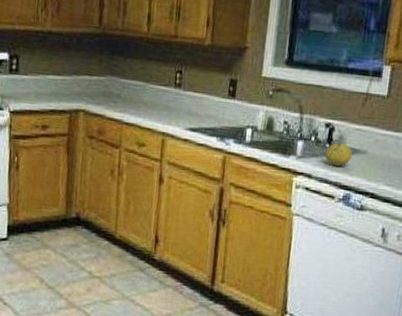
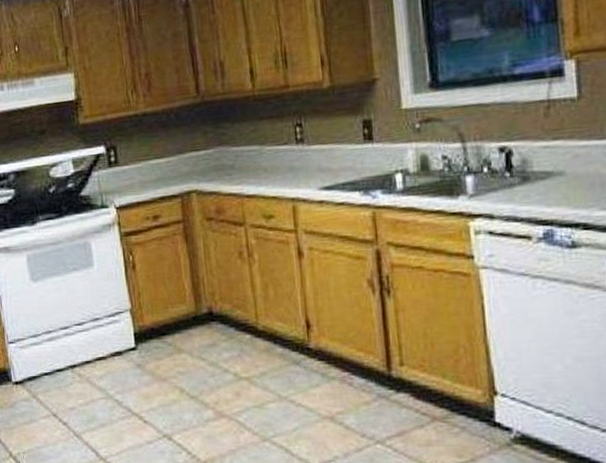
fruit: present [325,143,353,167] -> none [507,168,546,198]

